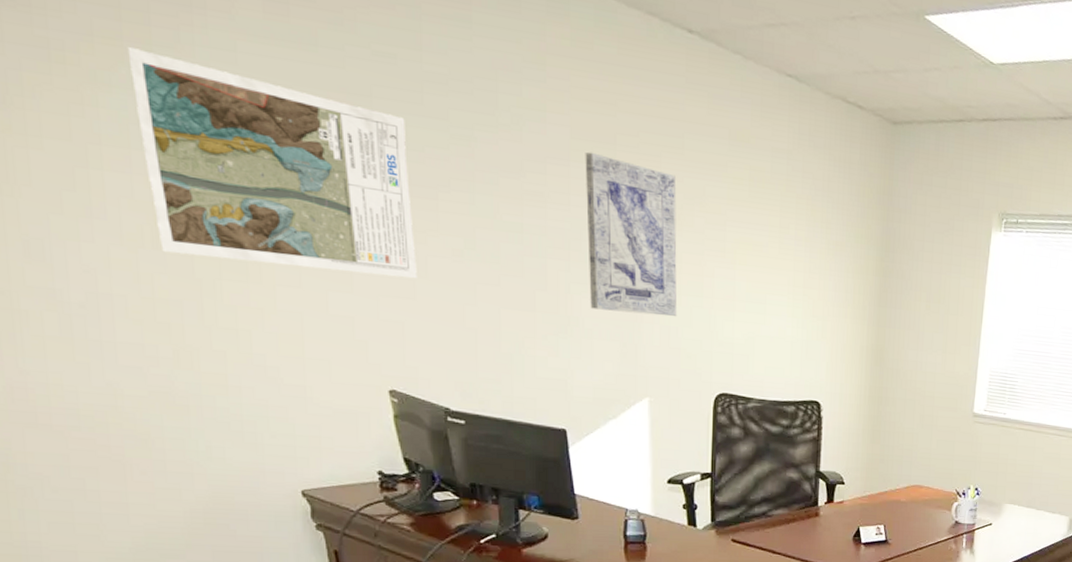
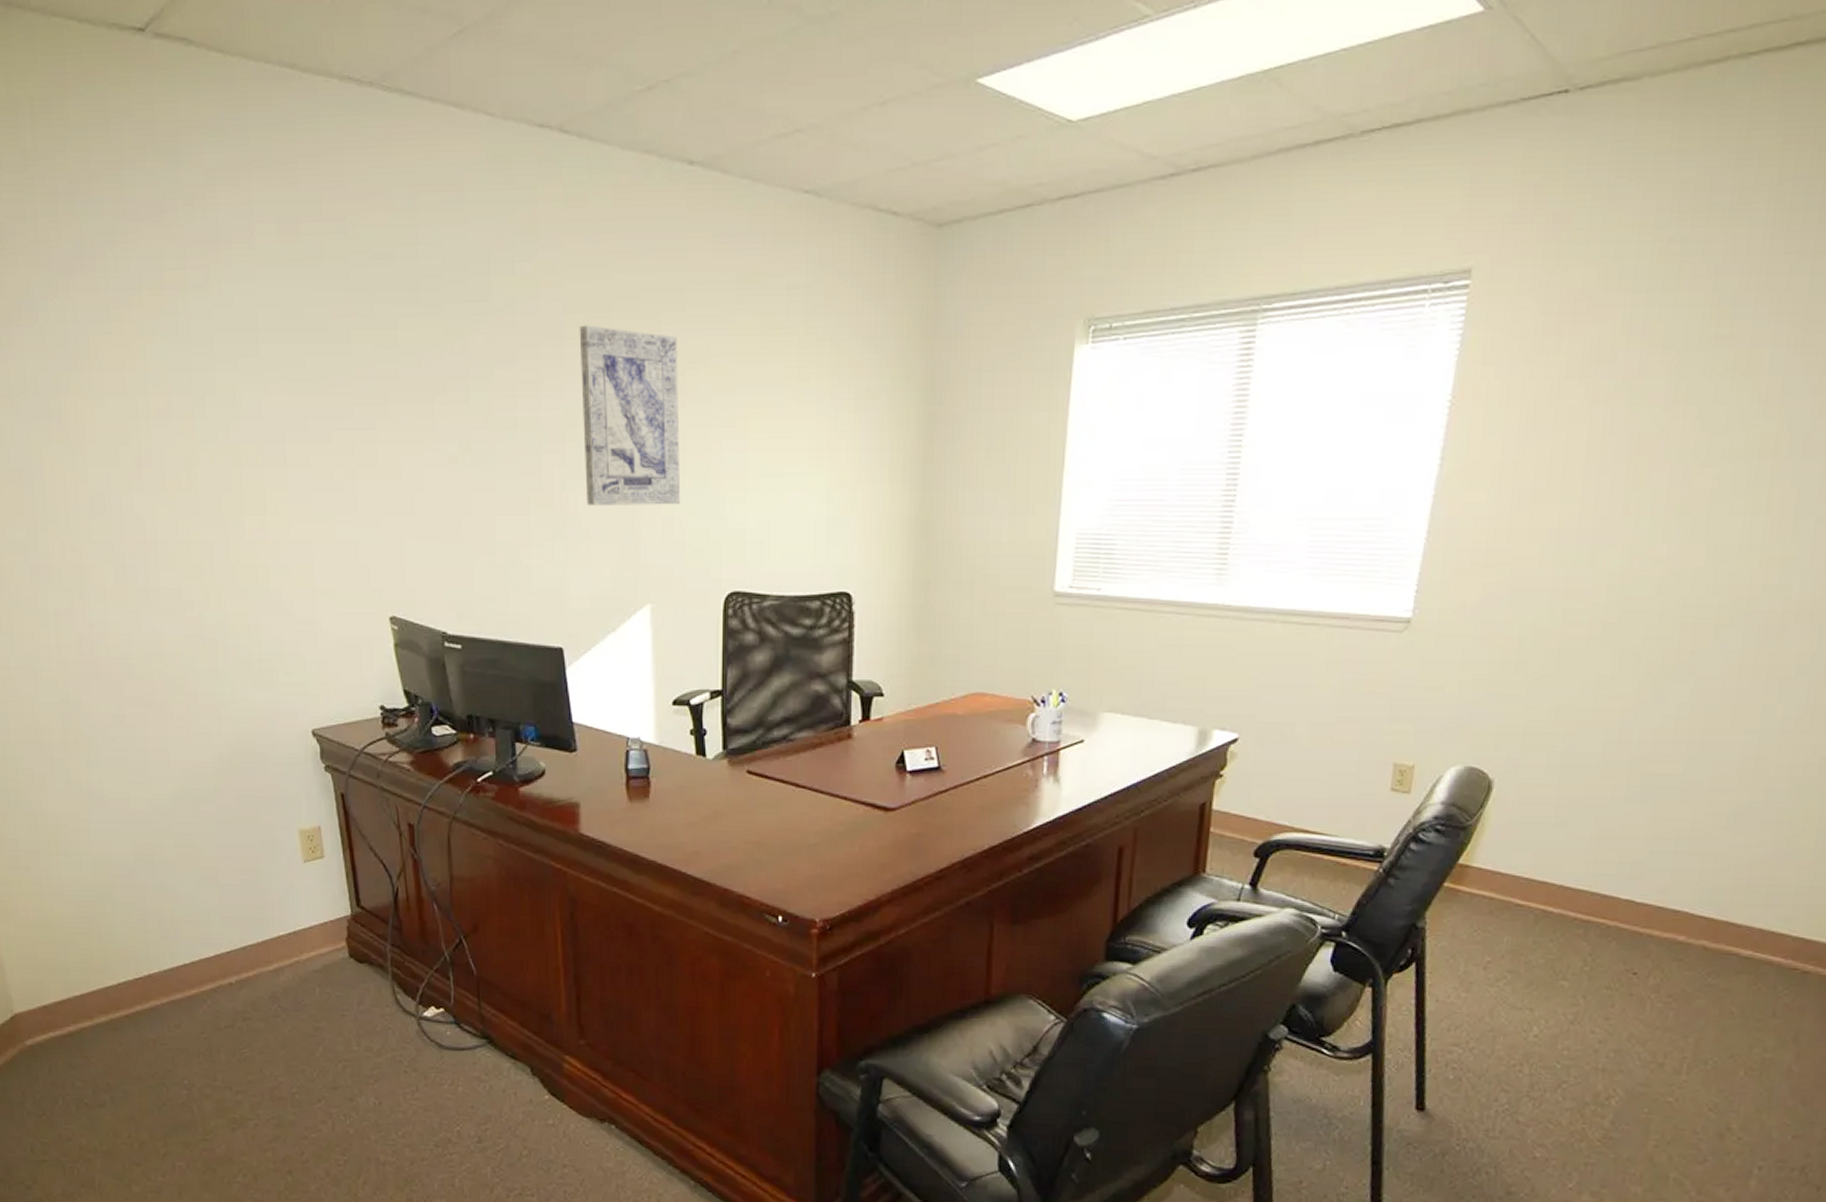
map: present [127,47,417,279] -> none [168,294,415,494]

